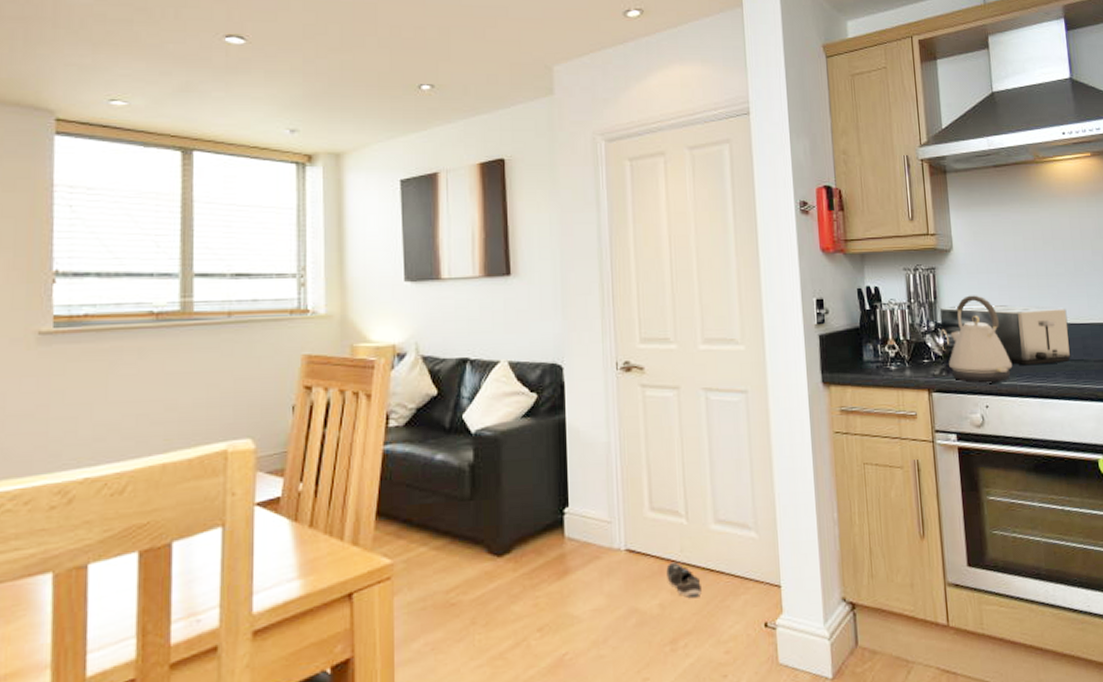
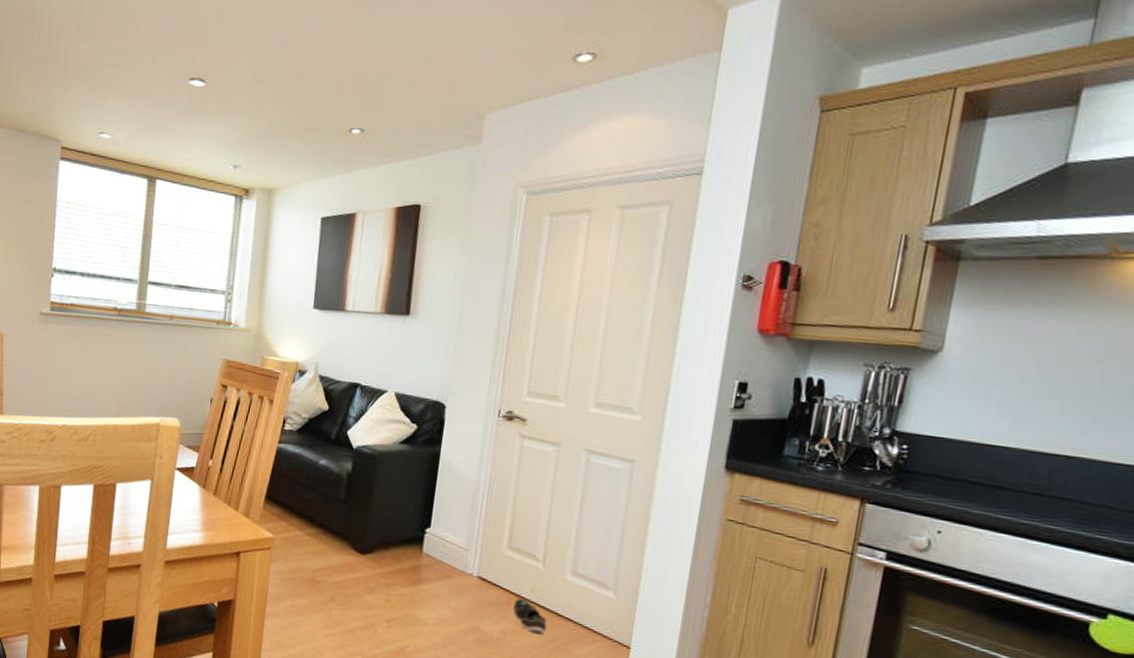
toaster: present [939,305,1071,366] -> none [894,414,1100,505]
kettle: present [948,295,1013,384] -> none [896,406,993,510]

